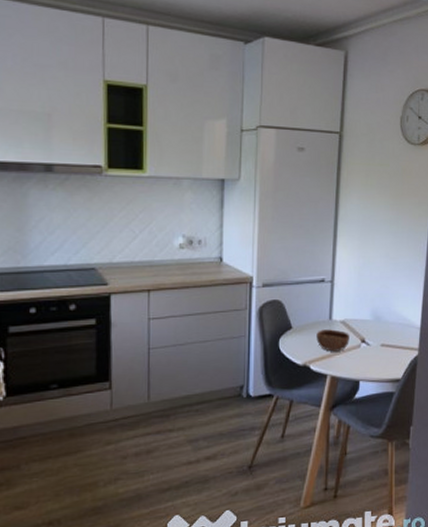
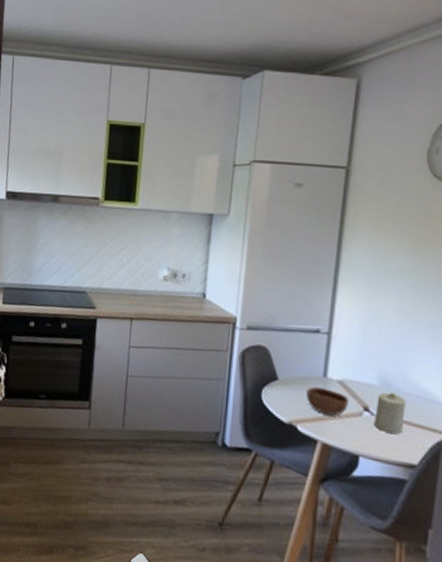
candle: none [369,324,392,358] -> present [374,392,406,435]

